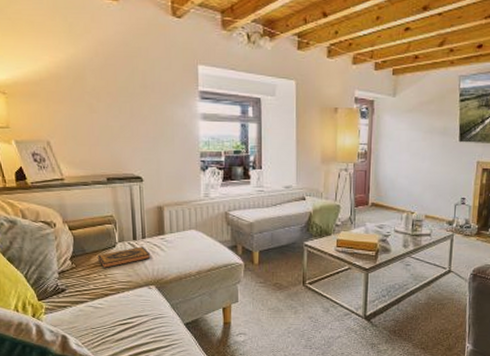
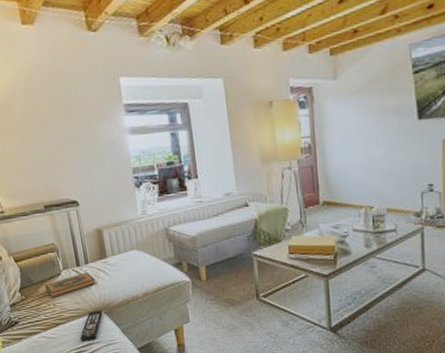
remote control: none [128,284,155,314] -> present [80,310,103,342]

